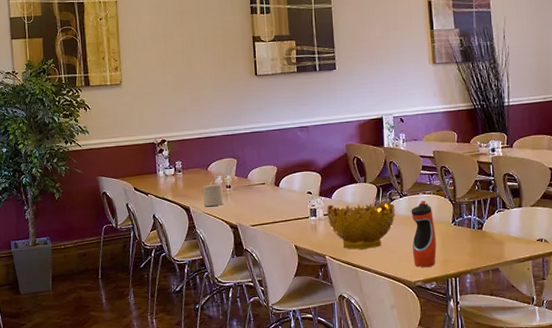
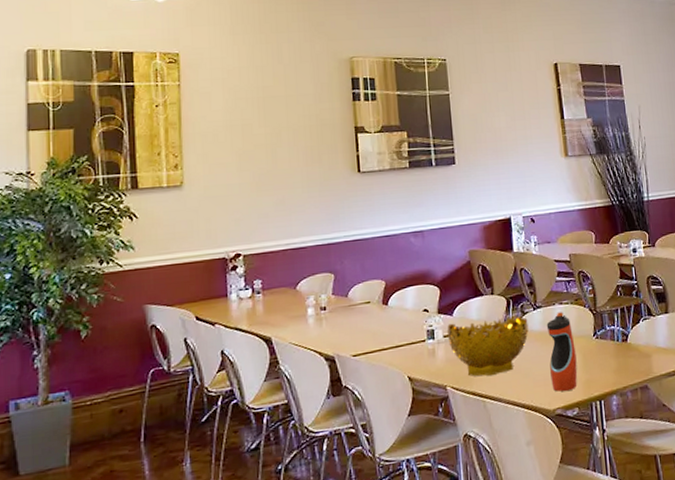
candle: present [203,182,224,206] -> none [289,303,317,335]

